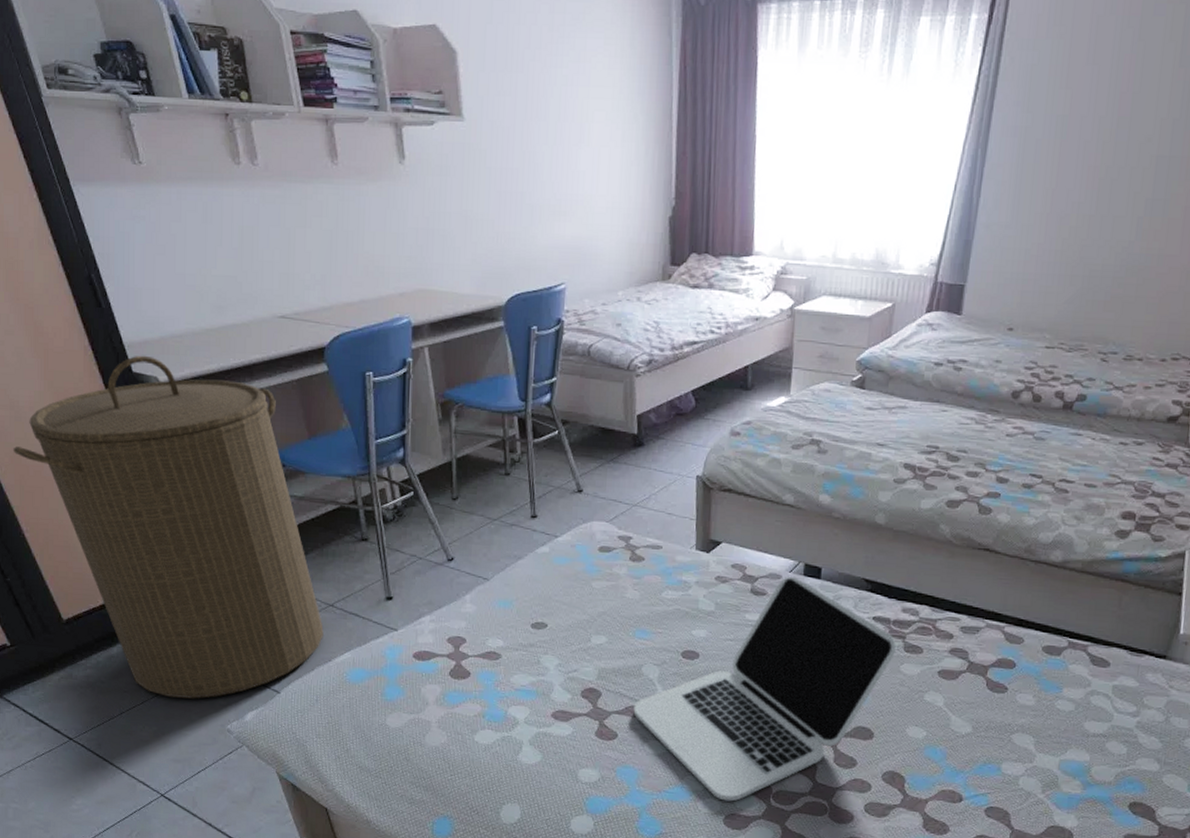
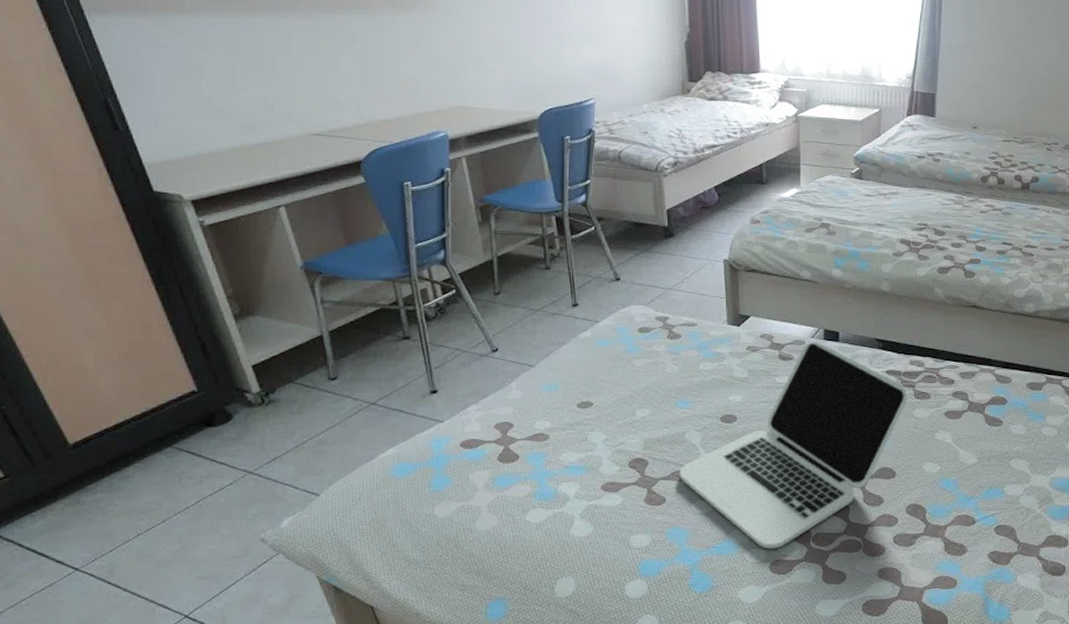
laundry hamper: present [13,355,324,699] -> none [12,174,366,512]

